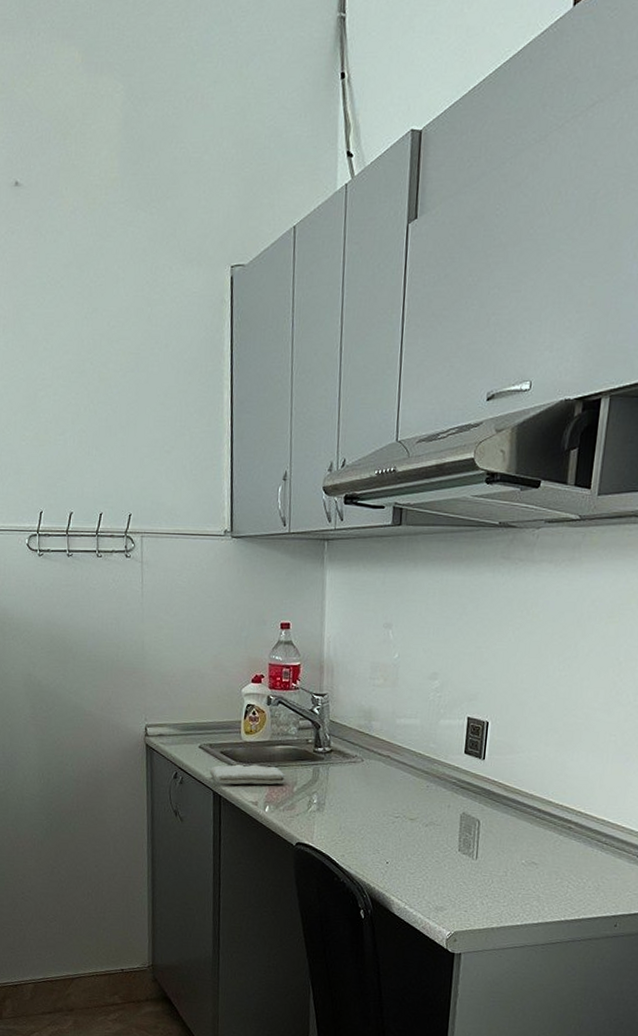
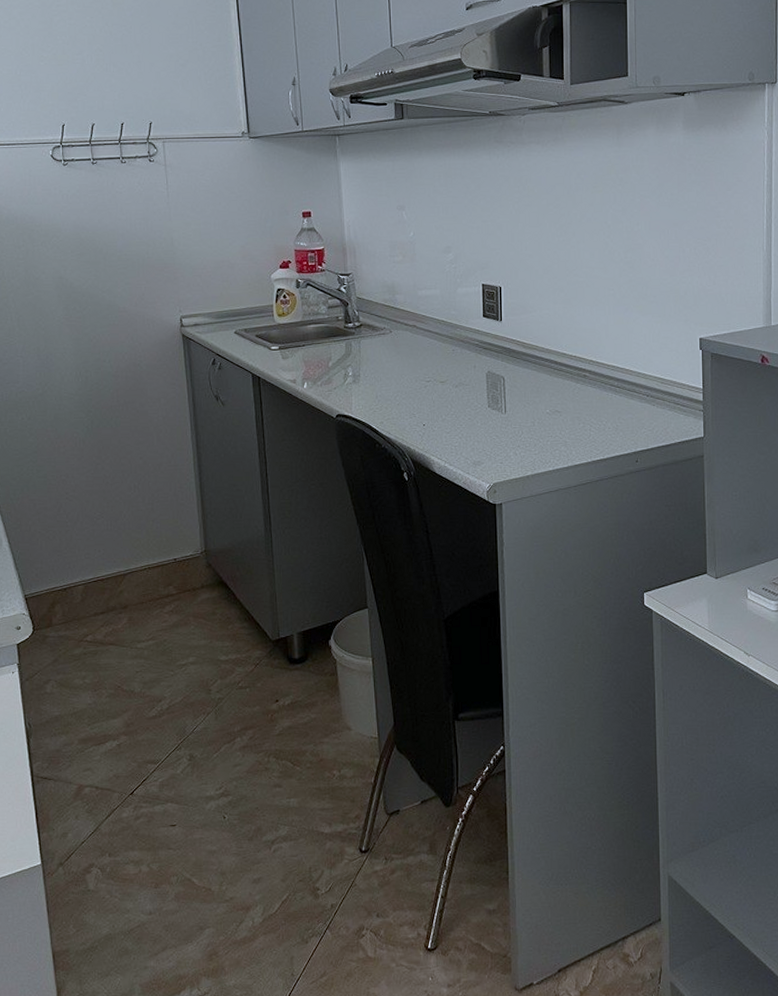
washcloth: present [209,764,287,785] -> none [246,344,321,366]

